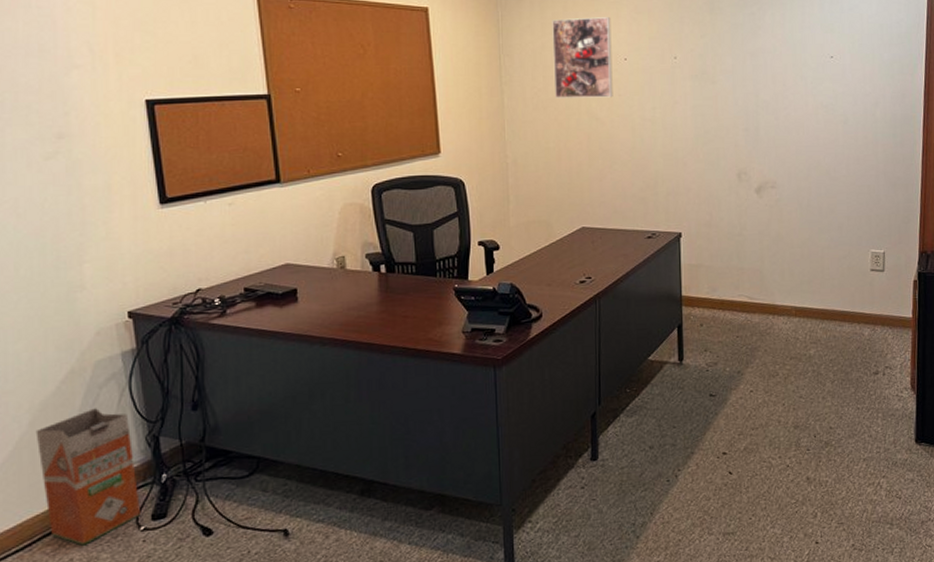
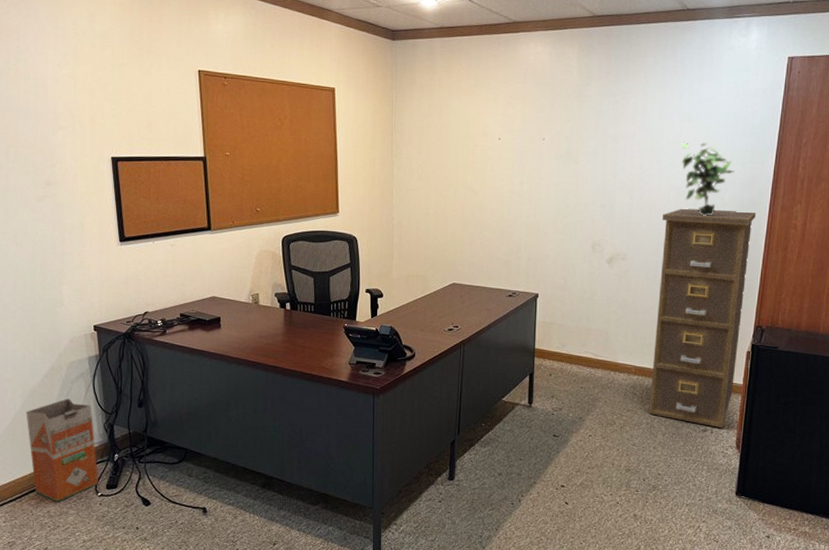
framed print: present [552,17,613,98] -> none [437,100,489,172]
filing cabinet: none [811,126,911,369] -> present [649,208,757,428]
potted plant: none [825,55,884,134] -> present [681,143,735,216]

